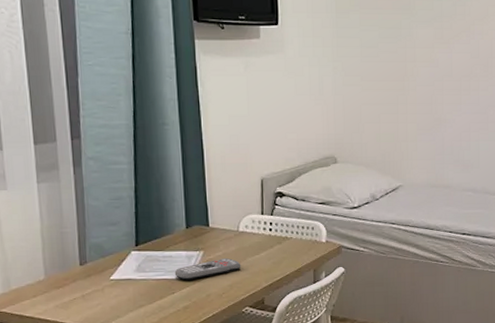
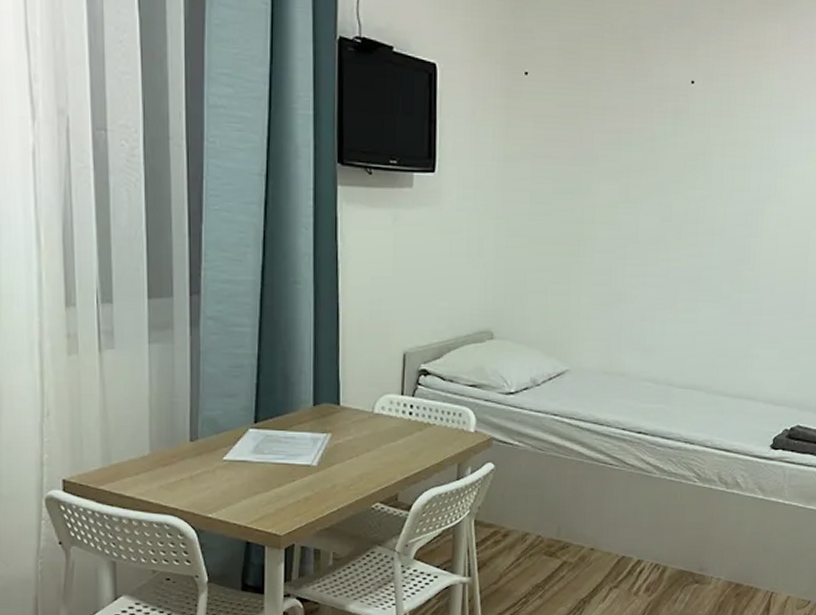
remote control: present [174,258,241,280] -> none [296,444,374,467]

